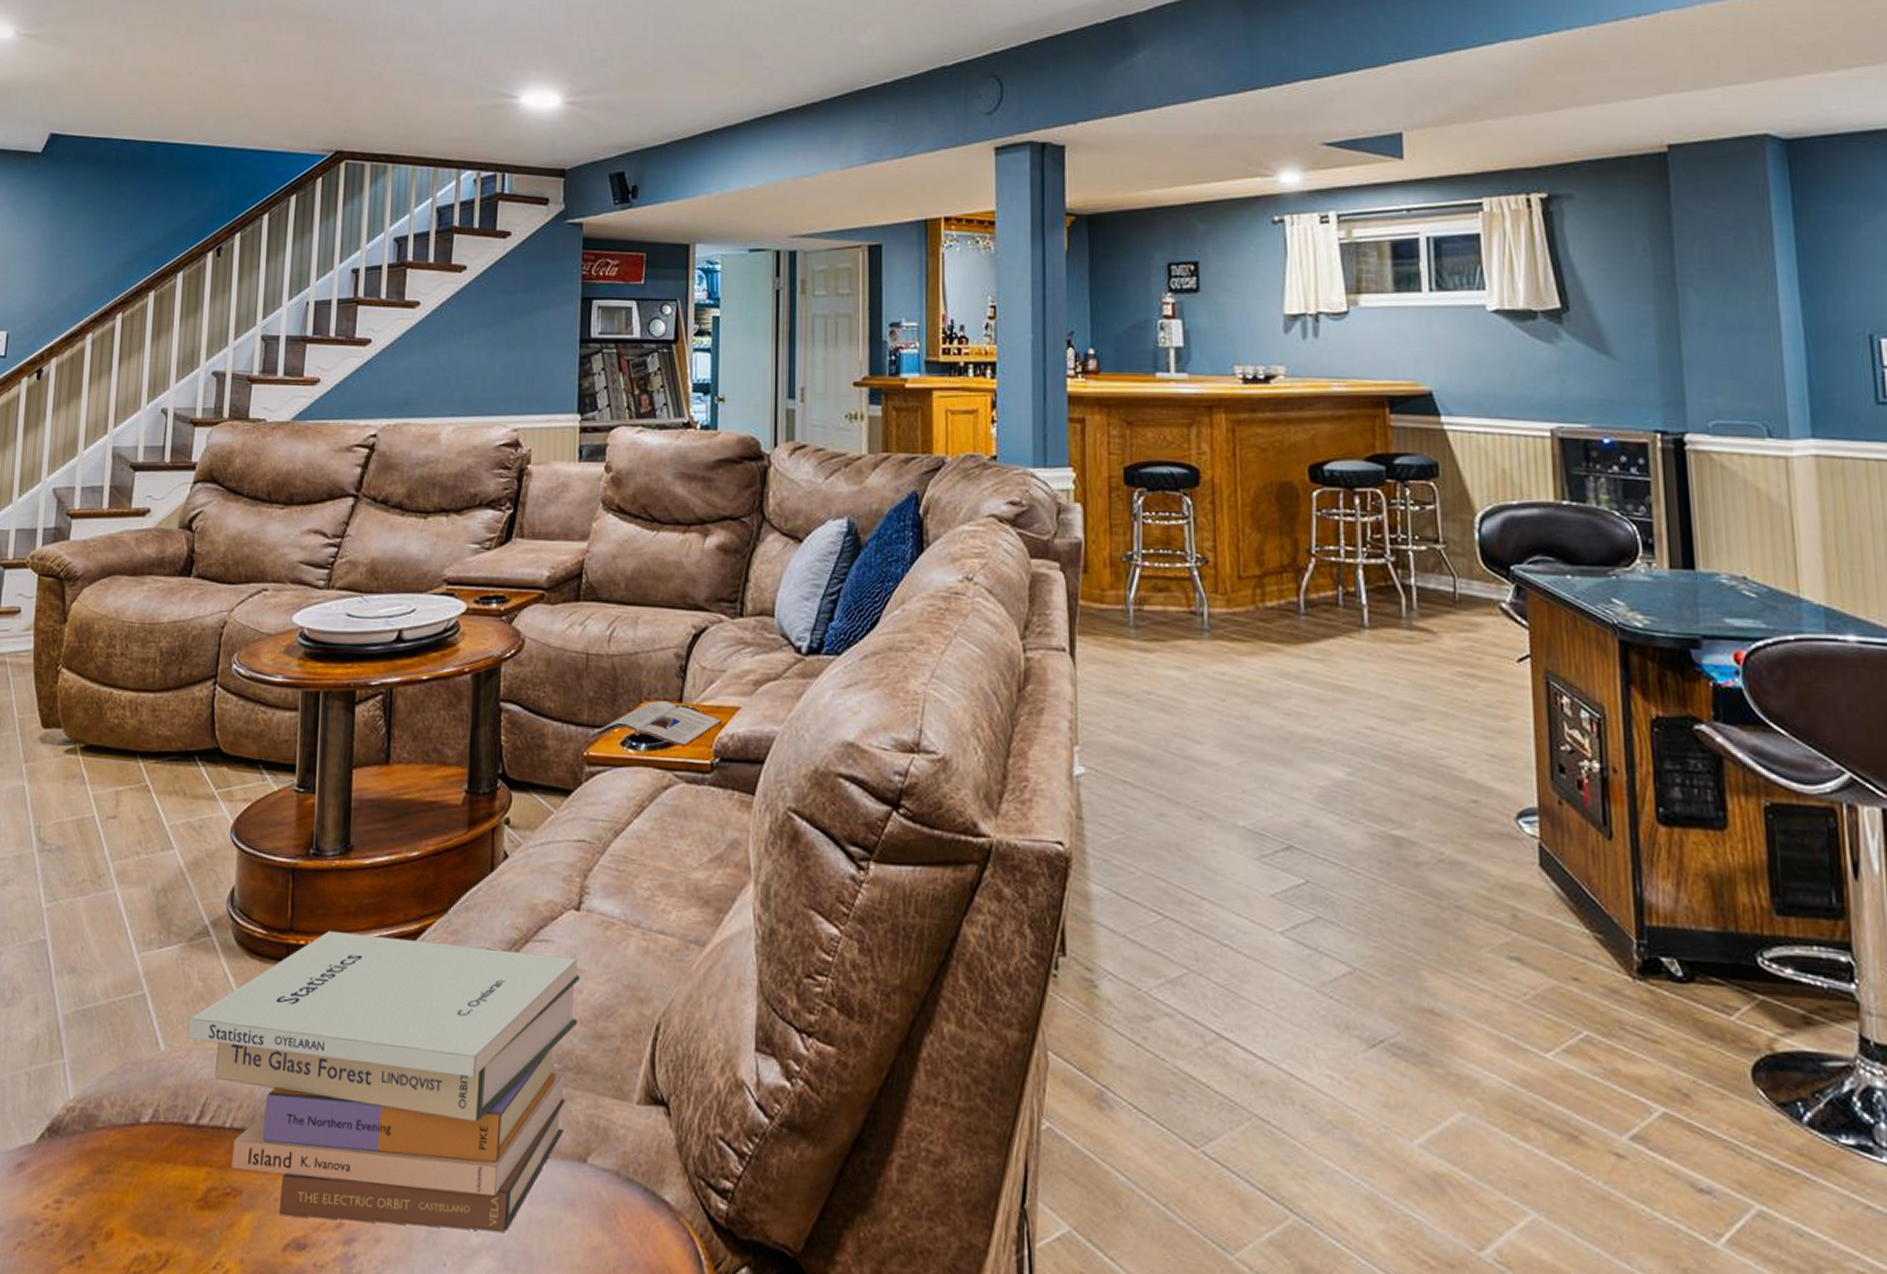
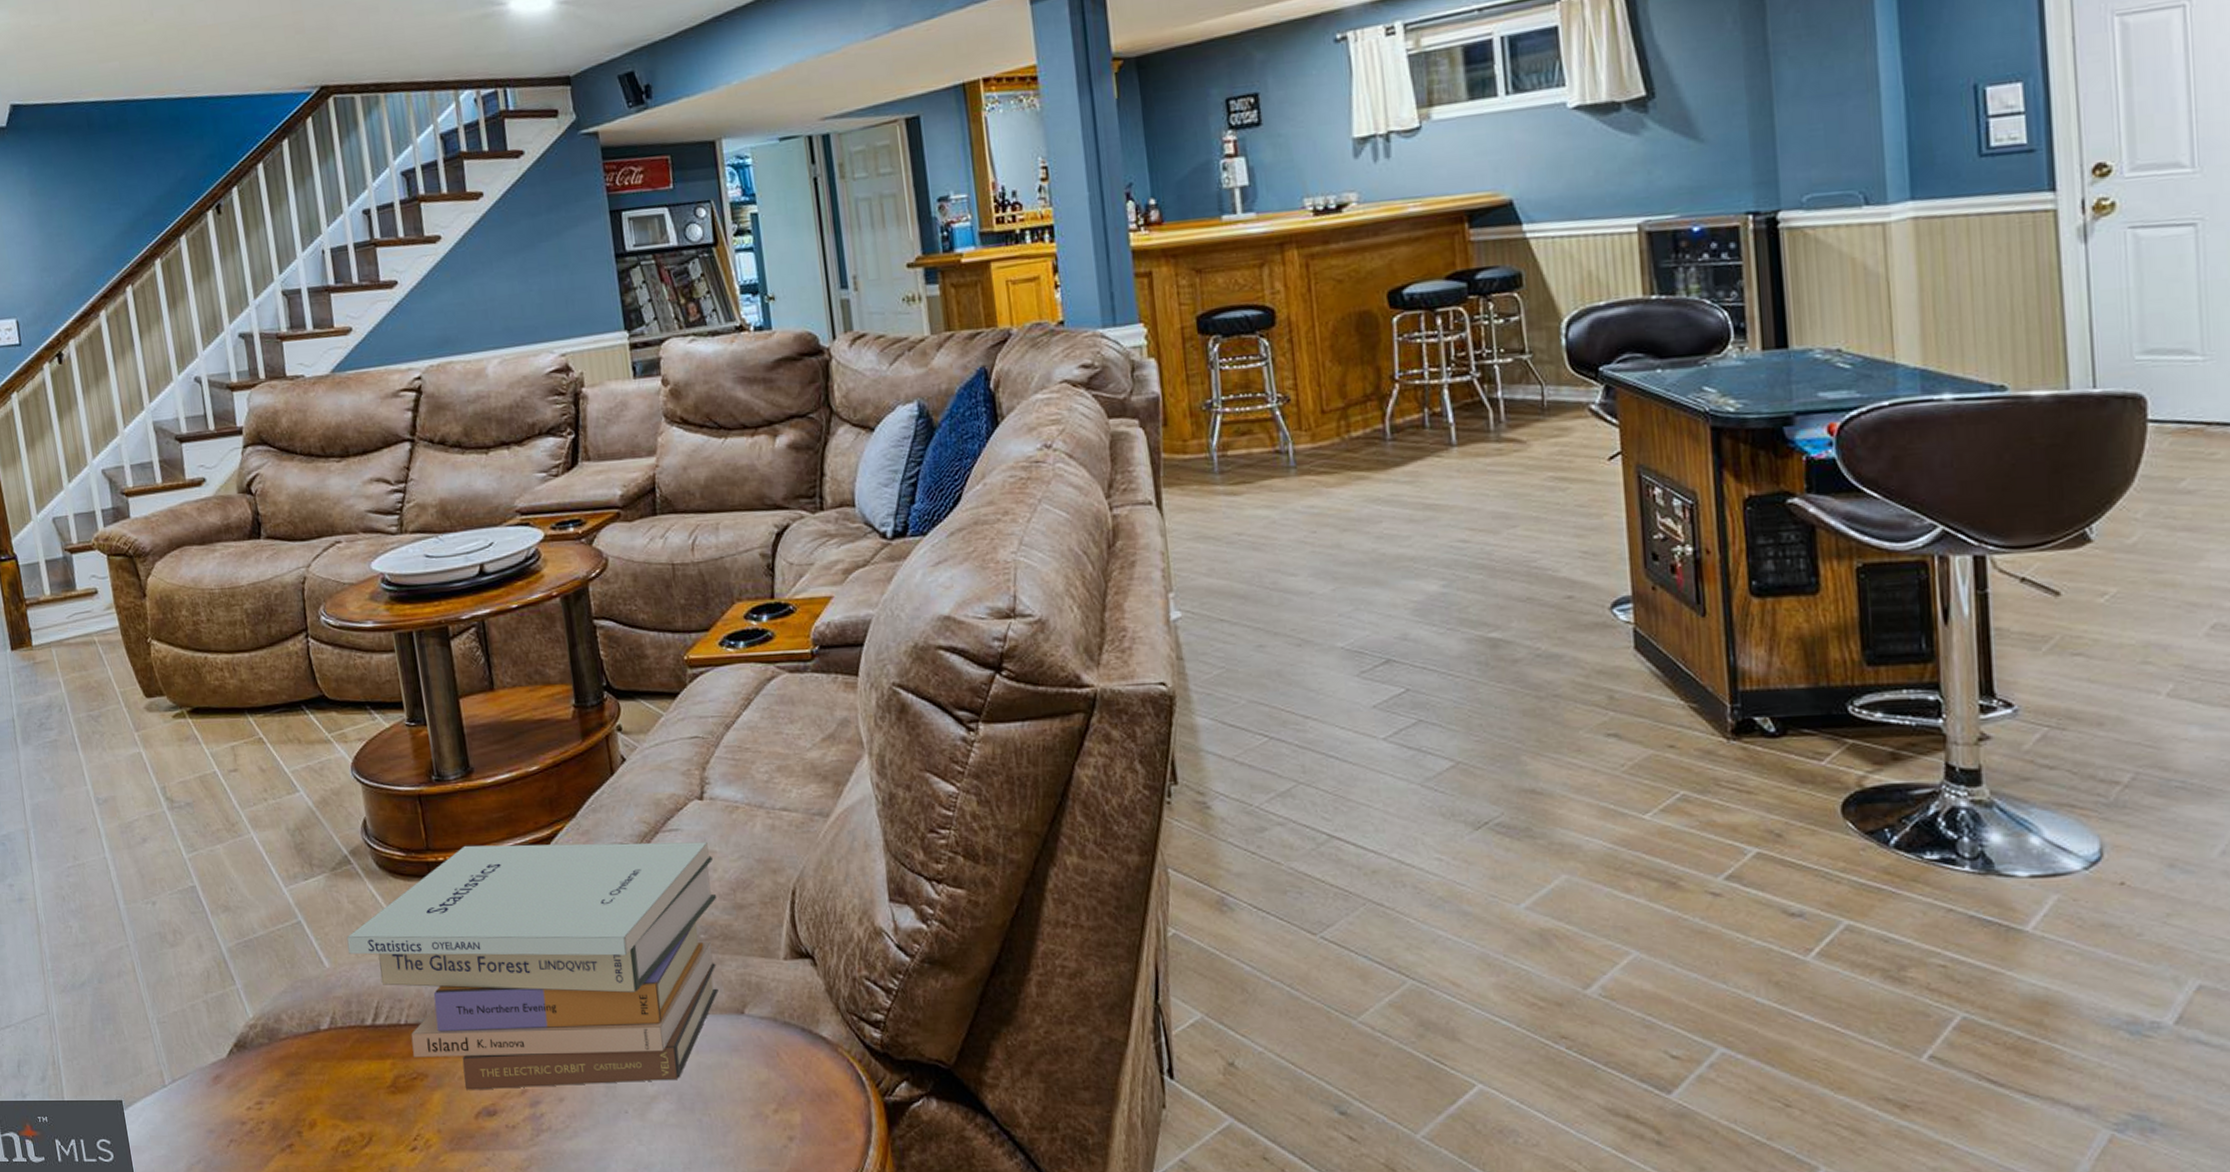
magazine: present [589,701,722,746] -> none [686,599,816,644]

